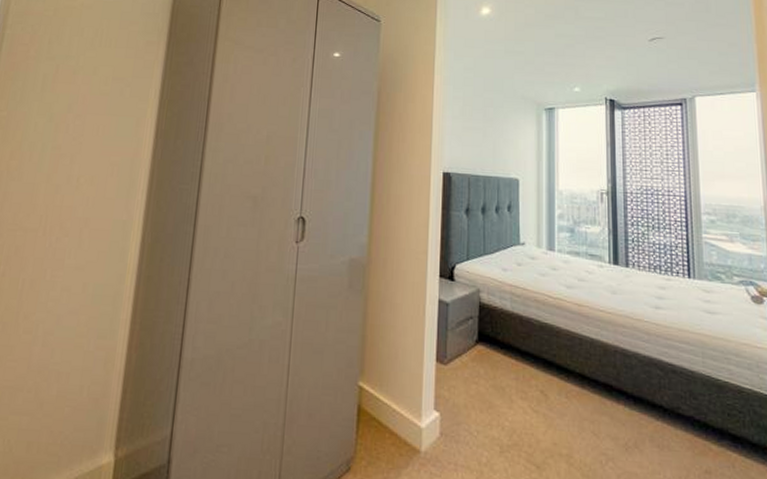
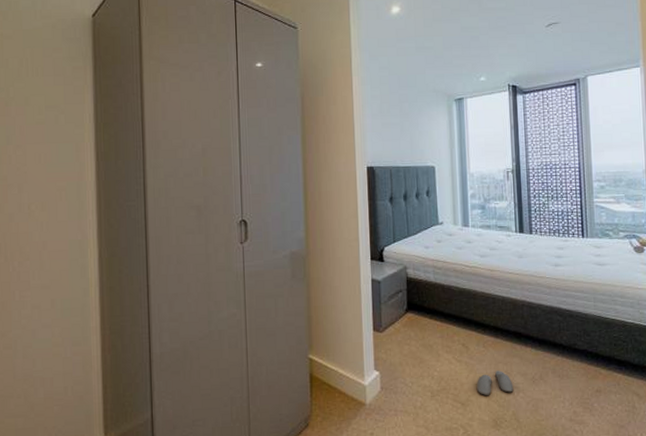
slippers: none [555,429,601,461] -> present [476,371,514,396]

